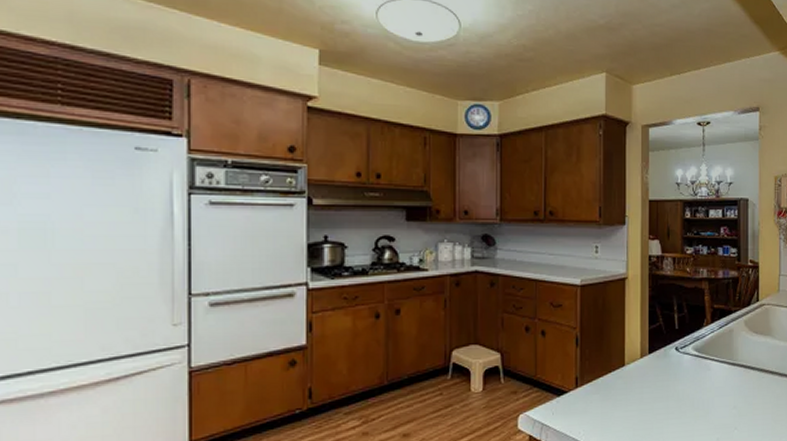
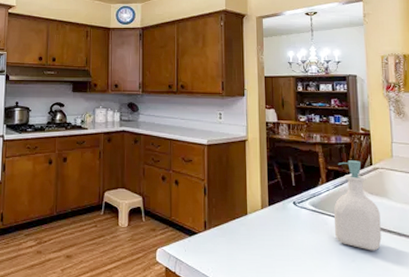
soap bottle: none [717,297,763,395] -> present [334,160,382,251]

